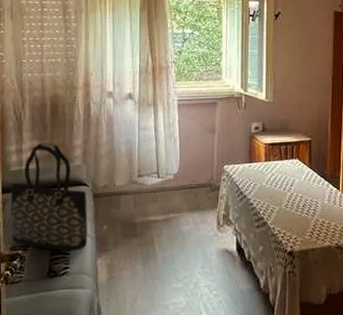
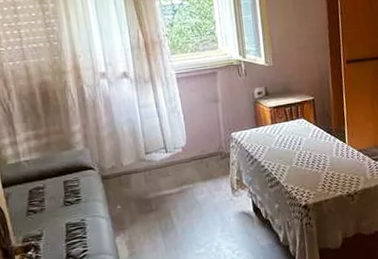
tote bag: present [10,143,88,251] -> none [11,131,103,236]

